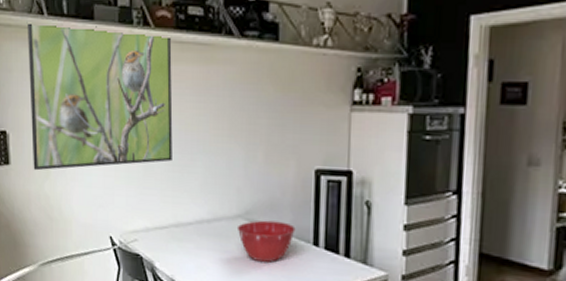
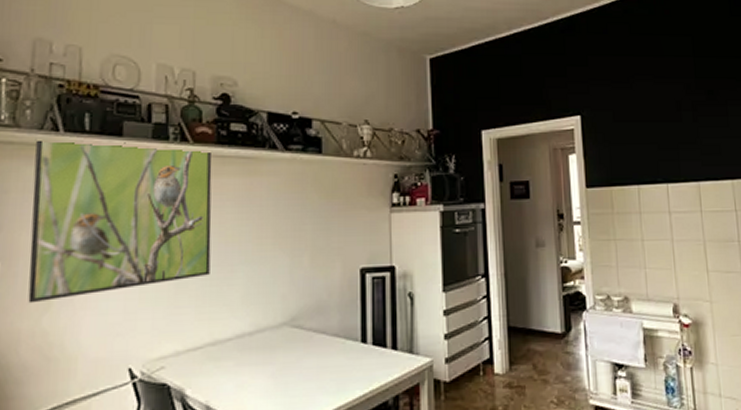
mixing bowl: present [236,220,296,263] -> none [281,323,343,370]

